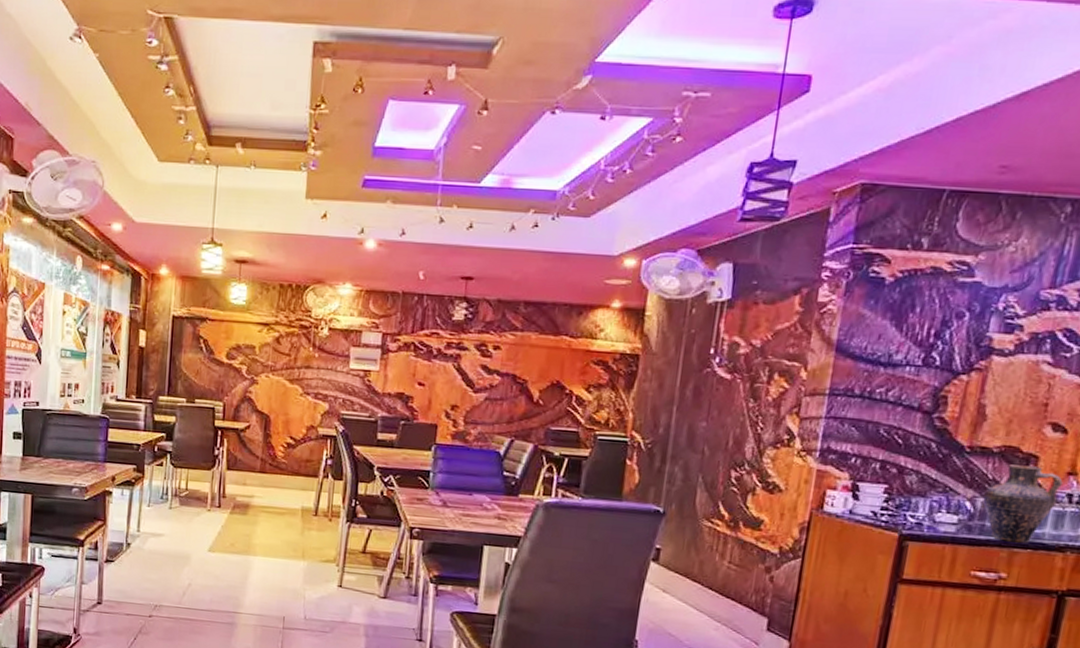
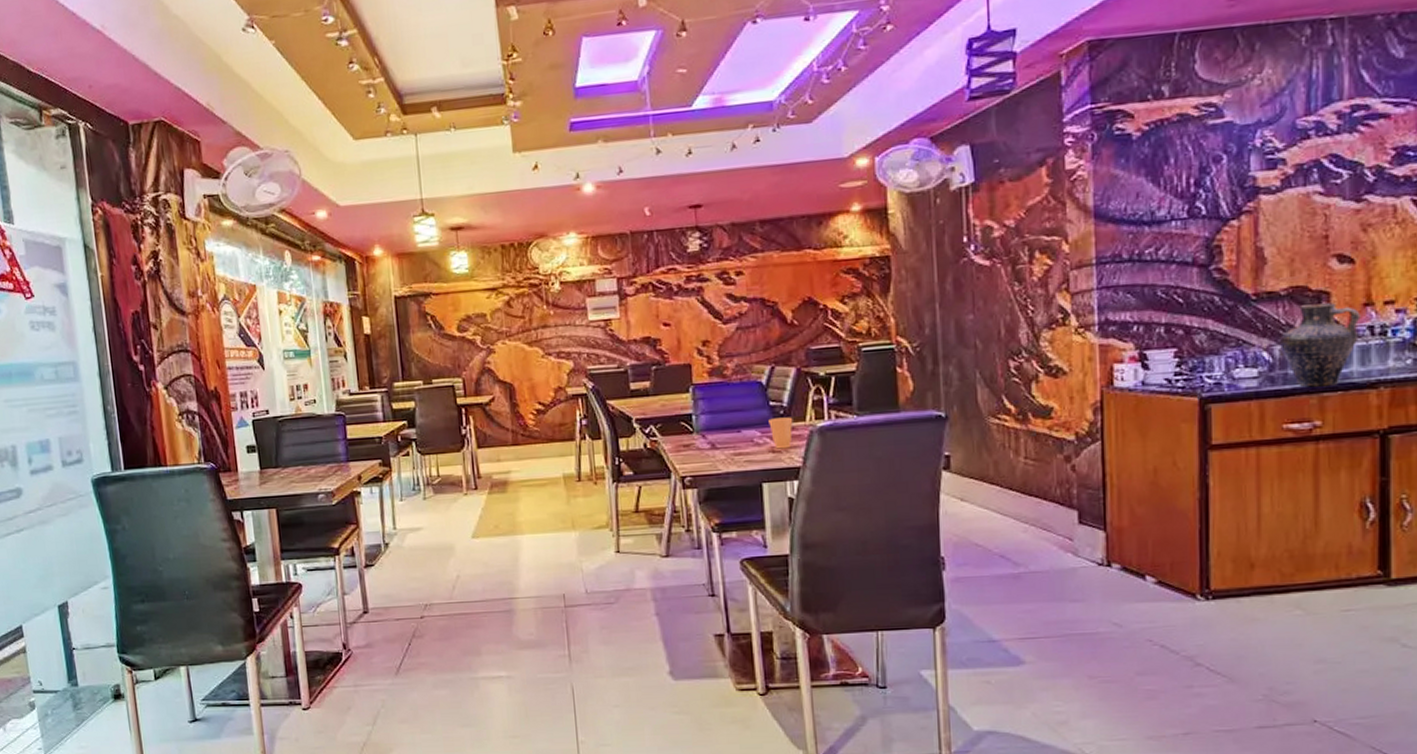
cup: none [499,487,523,518] -> present [768,417,793,449]

